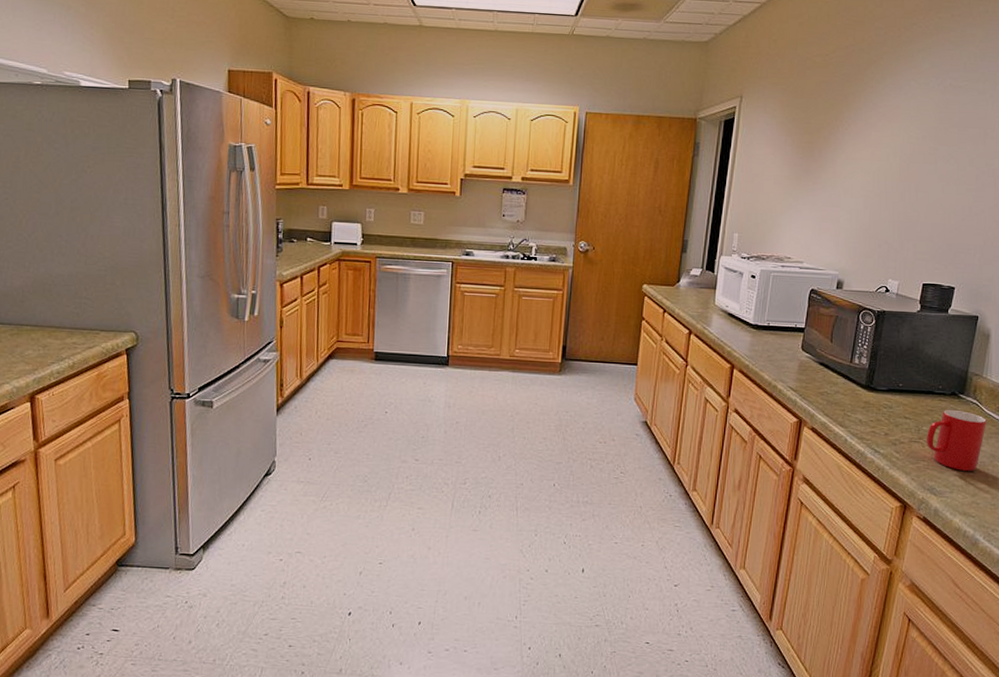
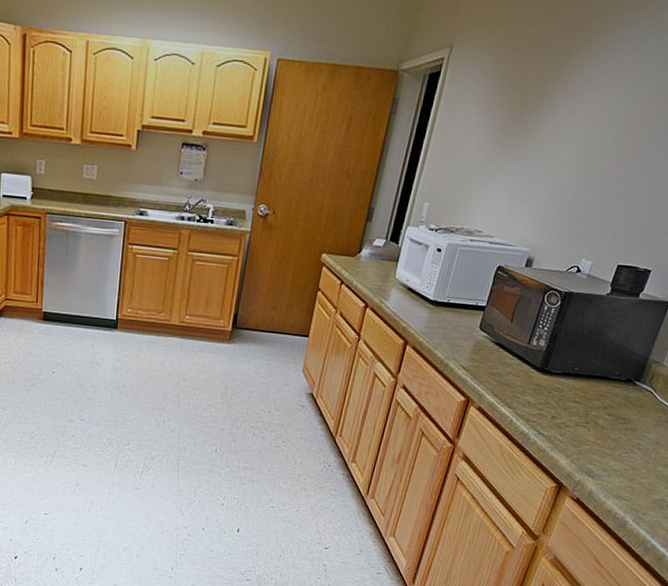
cup: present [927,409,987,471] -> none [592,395,658,457]

